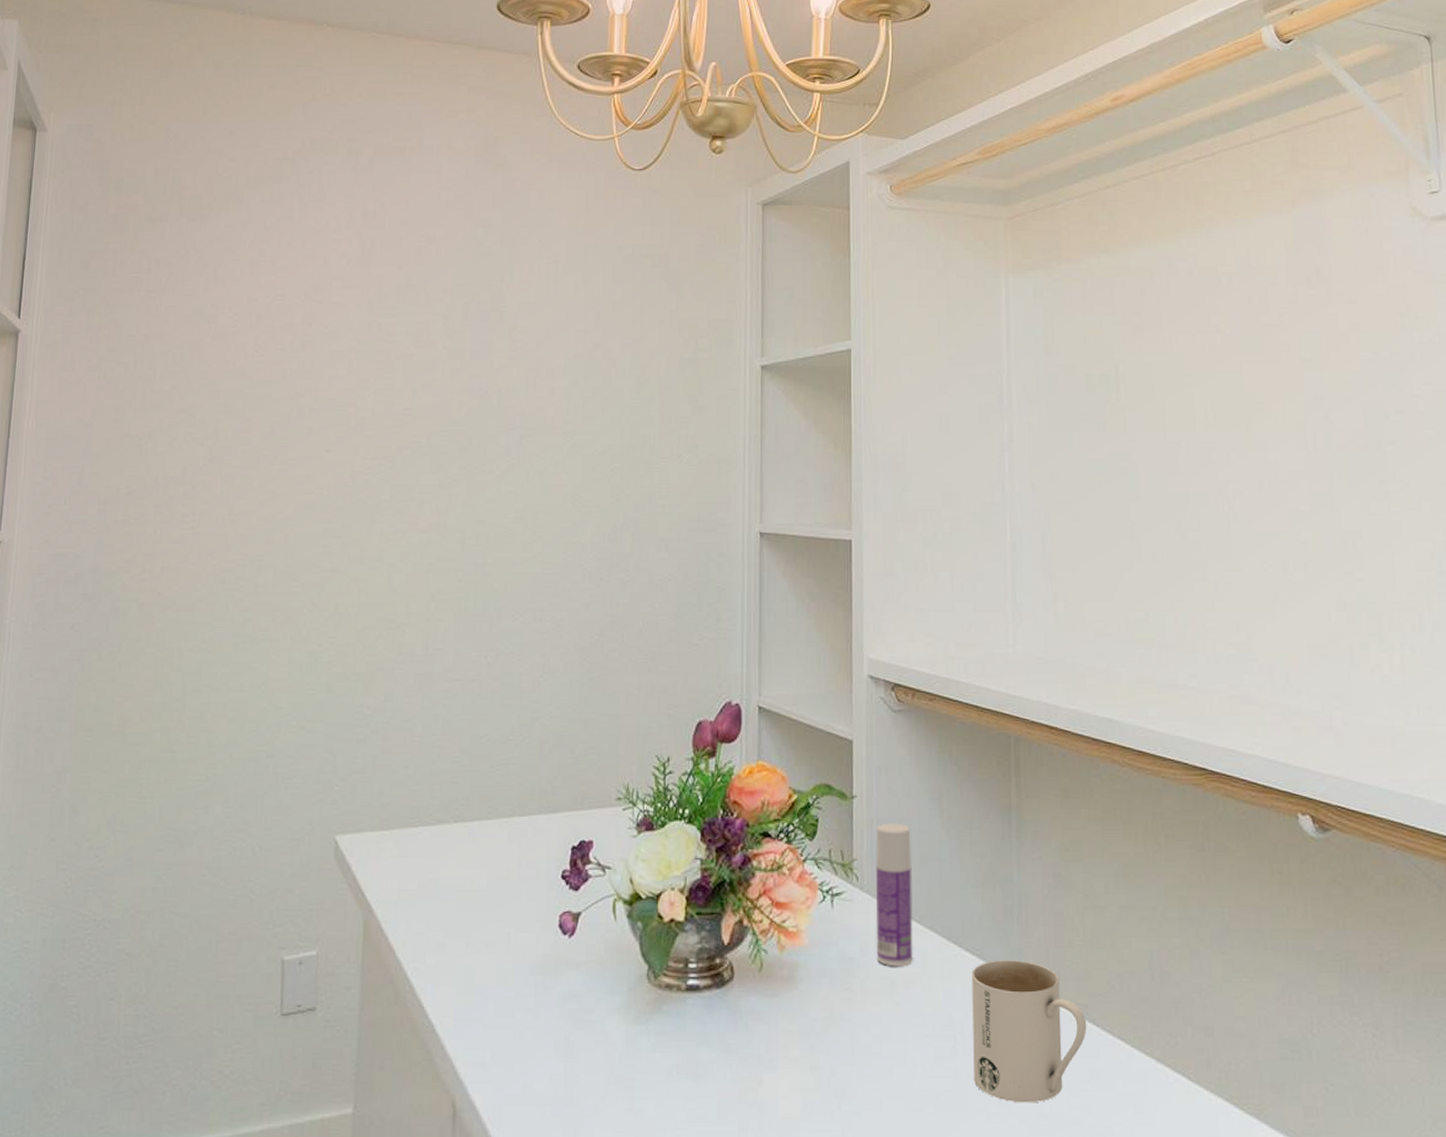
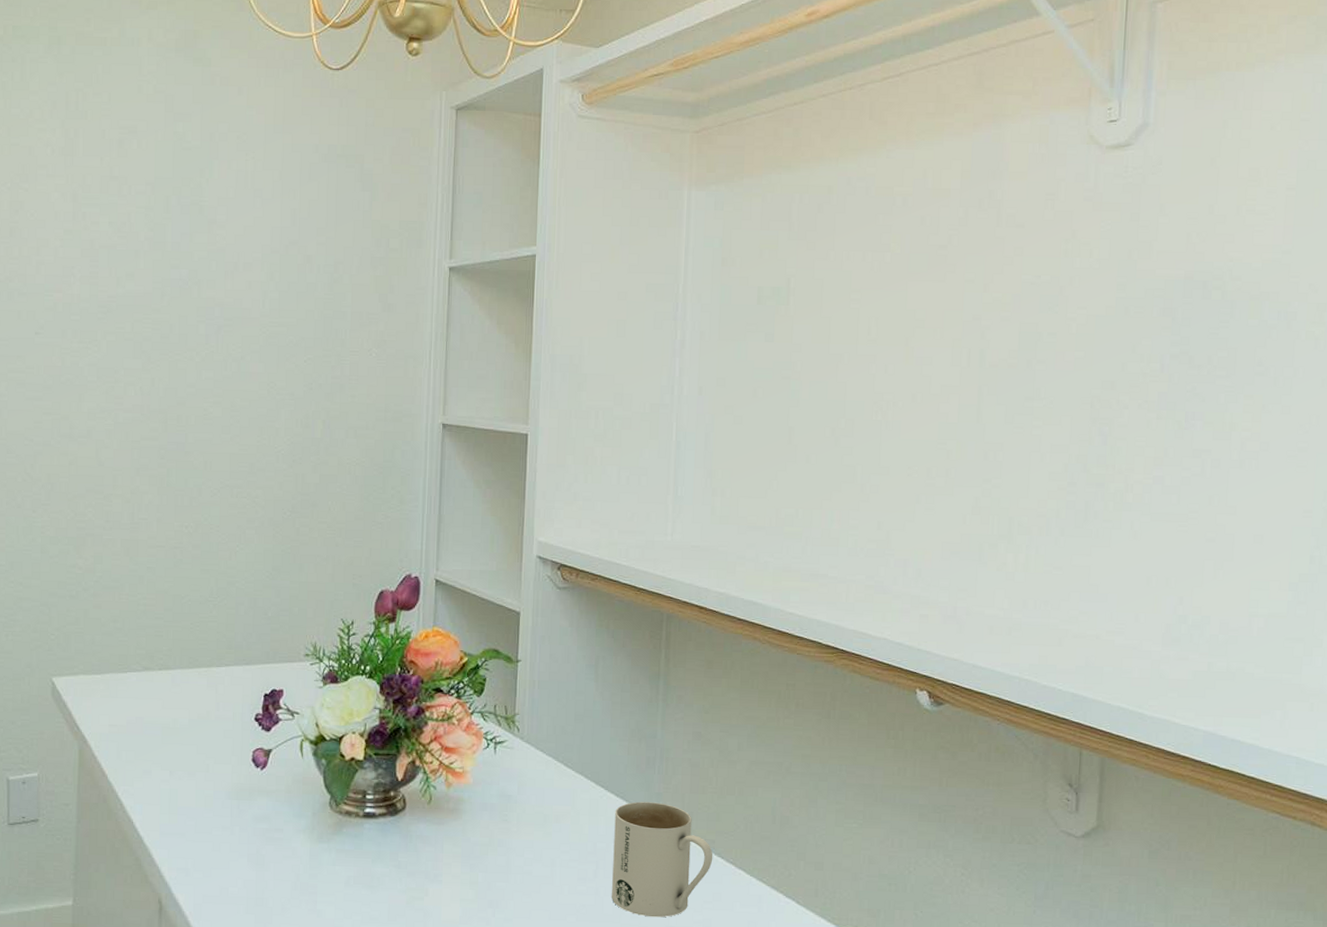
bottle: present [875,823,913,966] -> none [532,684,568,803]

